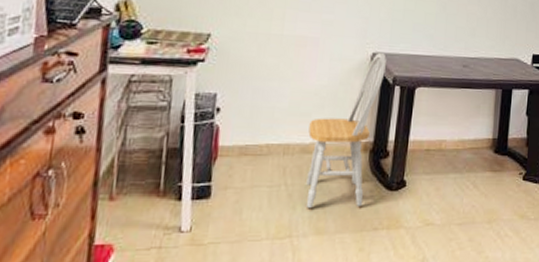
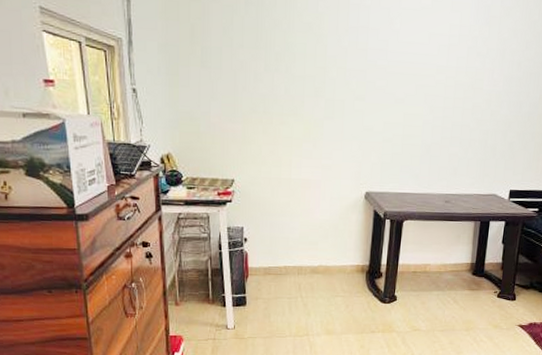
chair: present [306,52,386,209] -> none [316,191,378,316]

